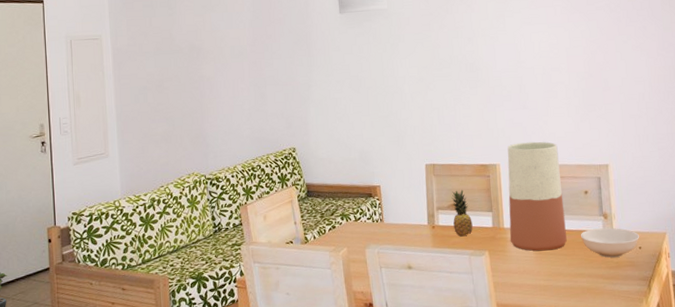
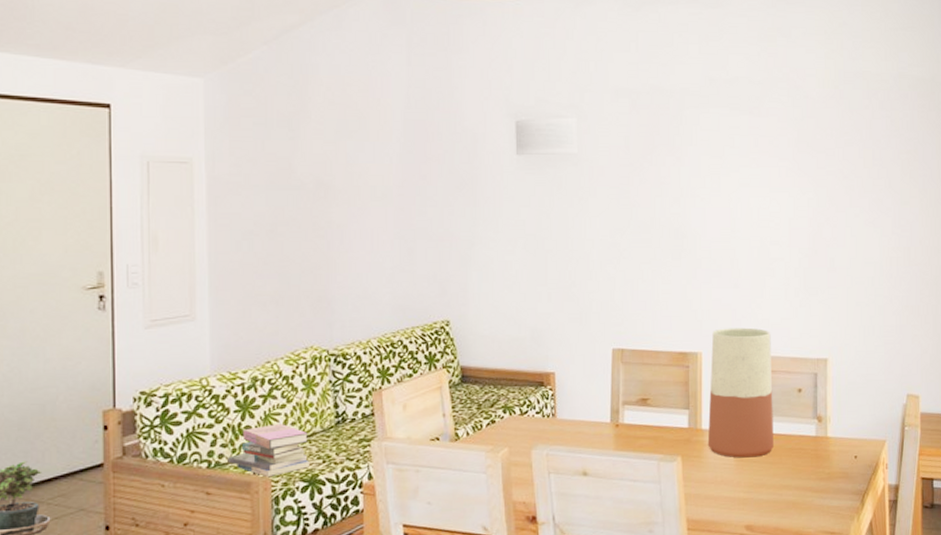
books: none [136,234,196,276] -> present [227,424,310,478]
fruit: present [451,189,473,237] -> none [641,381,665,438]
bowl: present [580,227,640,258] -> none [789,432,856,468]

